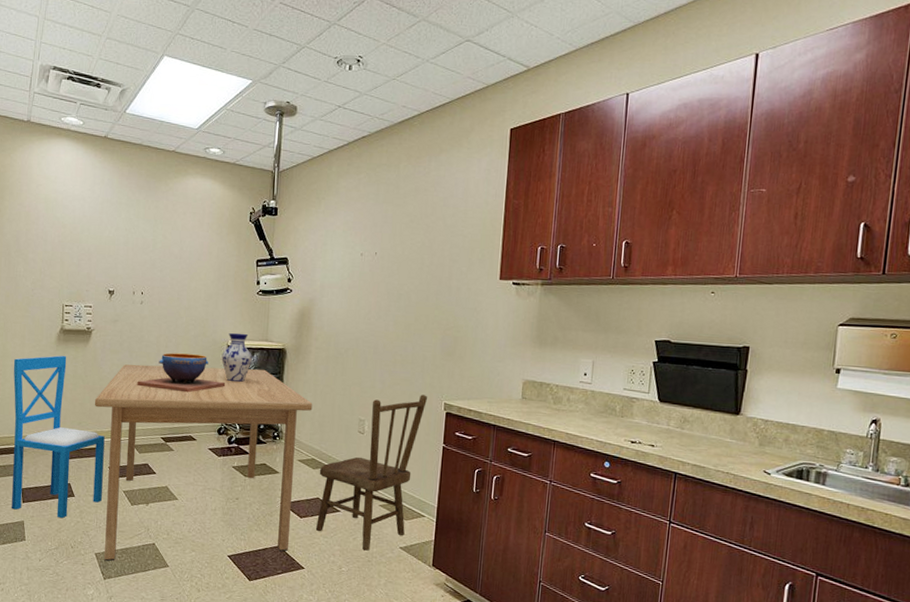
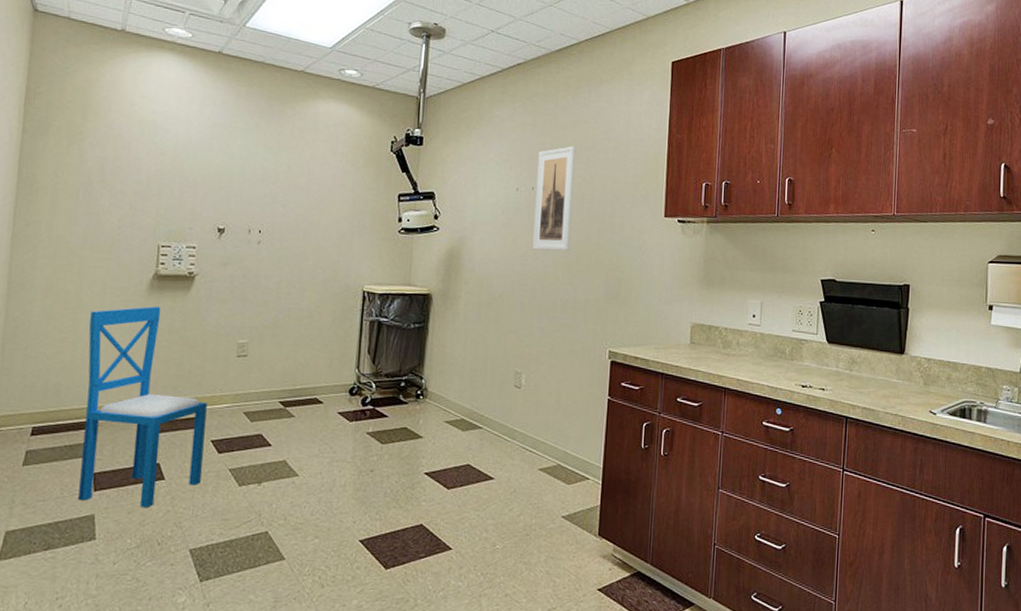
table: present [94,364,313,562] -> none [194,315,463,559]
decorative bowl: present [137,353,226,393] -> none [250,300,360,347]
vase: present [221,333,252,383] -> none [355,276,392,334]
dining chair: present [315,395,427,551] -> none [465,342,590,523]
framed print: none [375,213,416,312] -> present [532,146,576,251]

